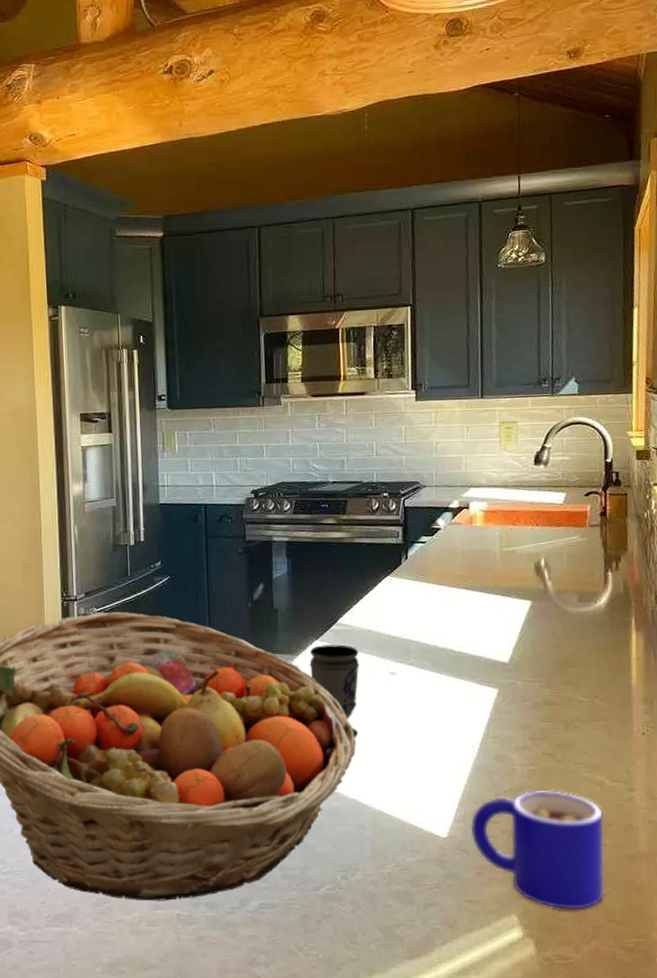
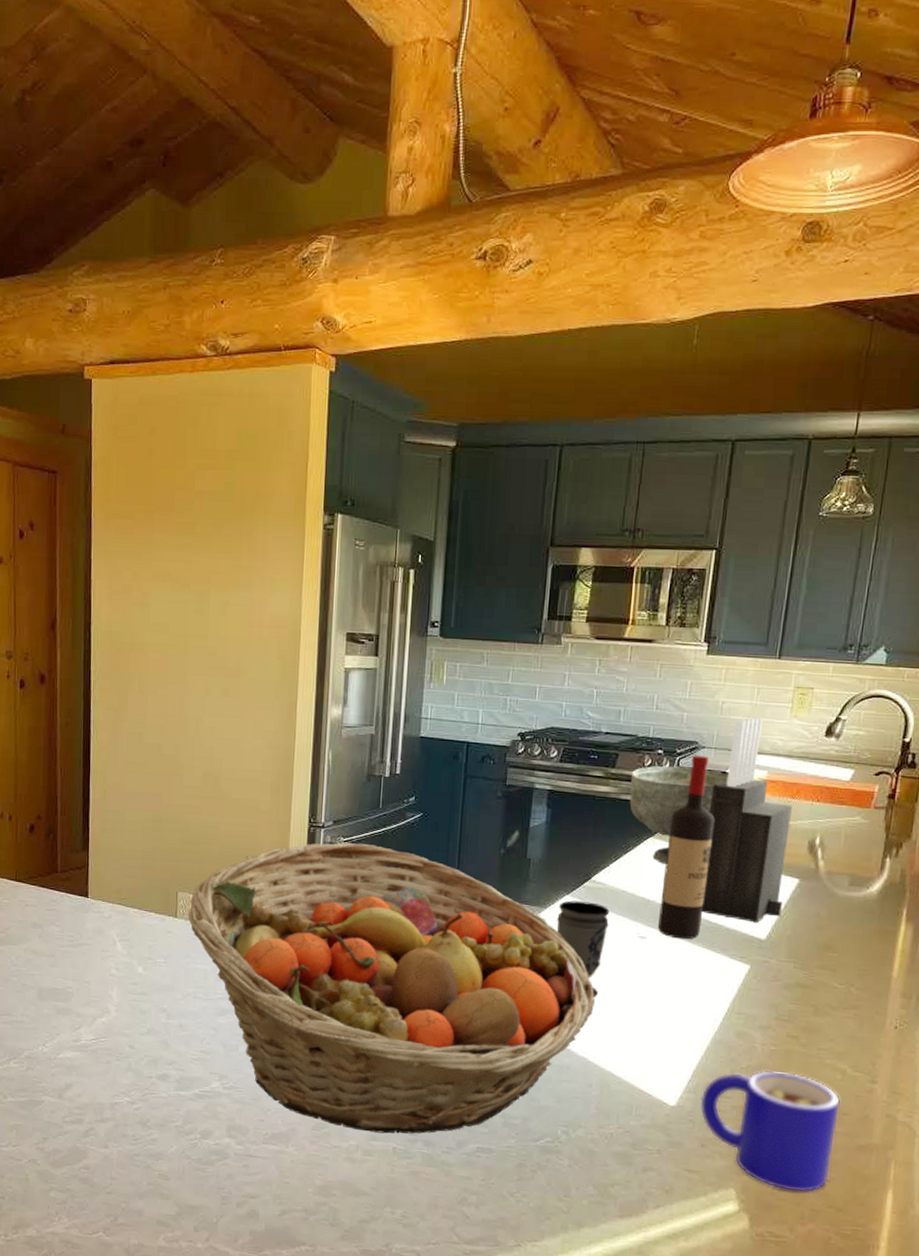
decorative bowl: none [361,506,452,600] -> present [629,765,729,864]
wine bottle: none [404,494,447,671] -> present [658,755,715,940]
knife block: none [438,453,520,648] -> present [701,717,792,923]

